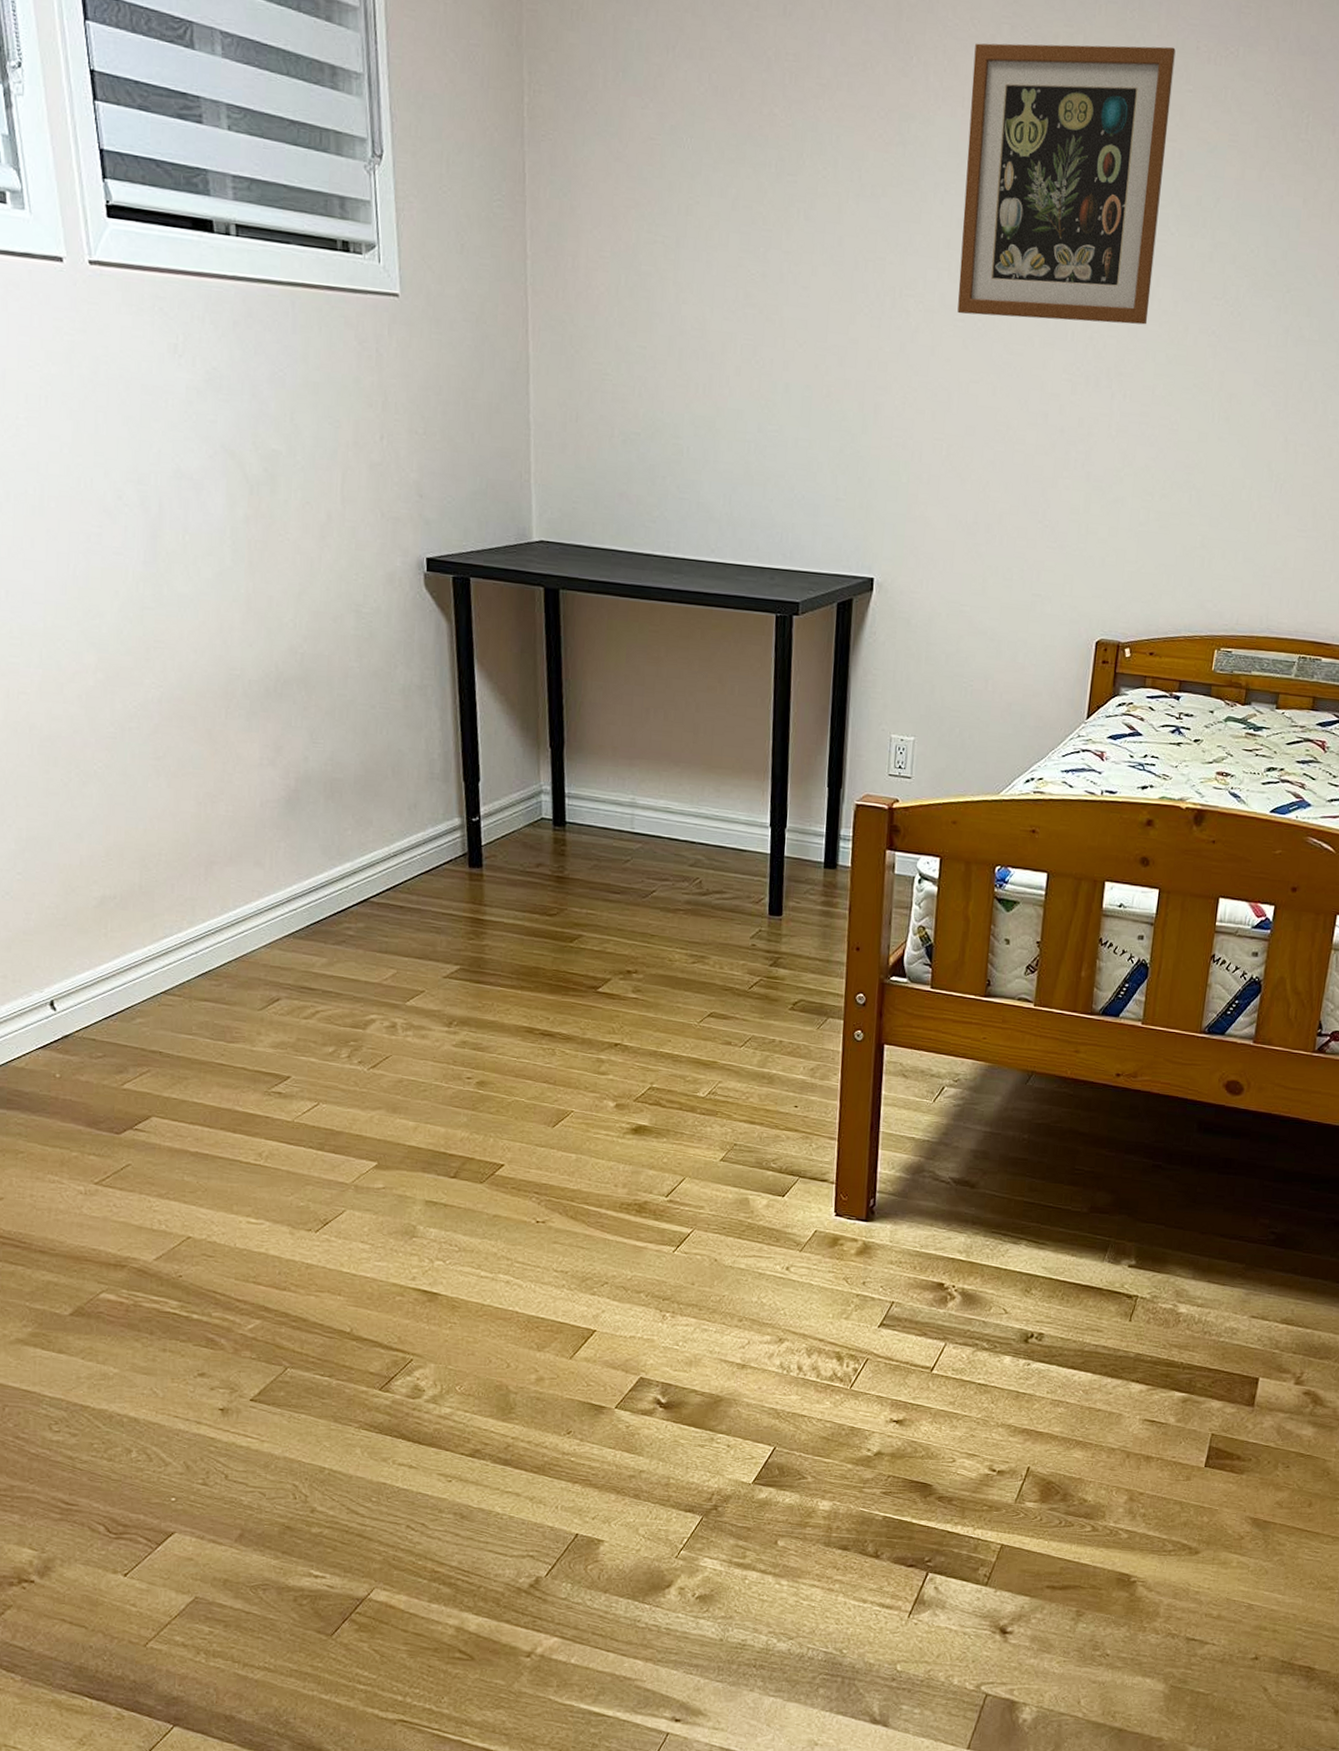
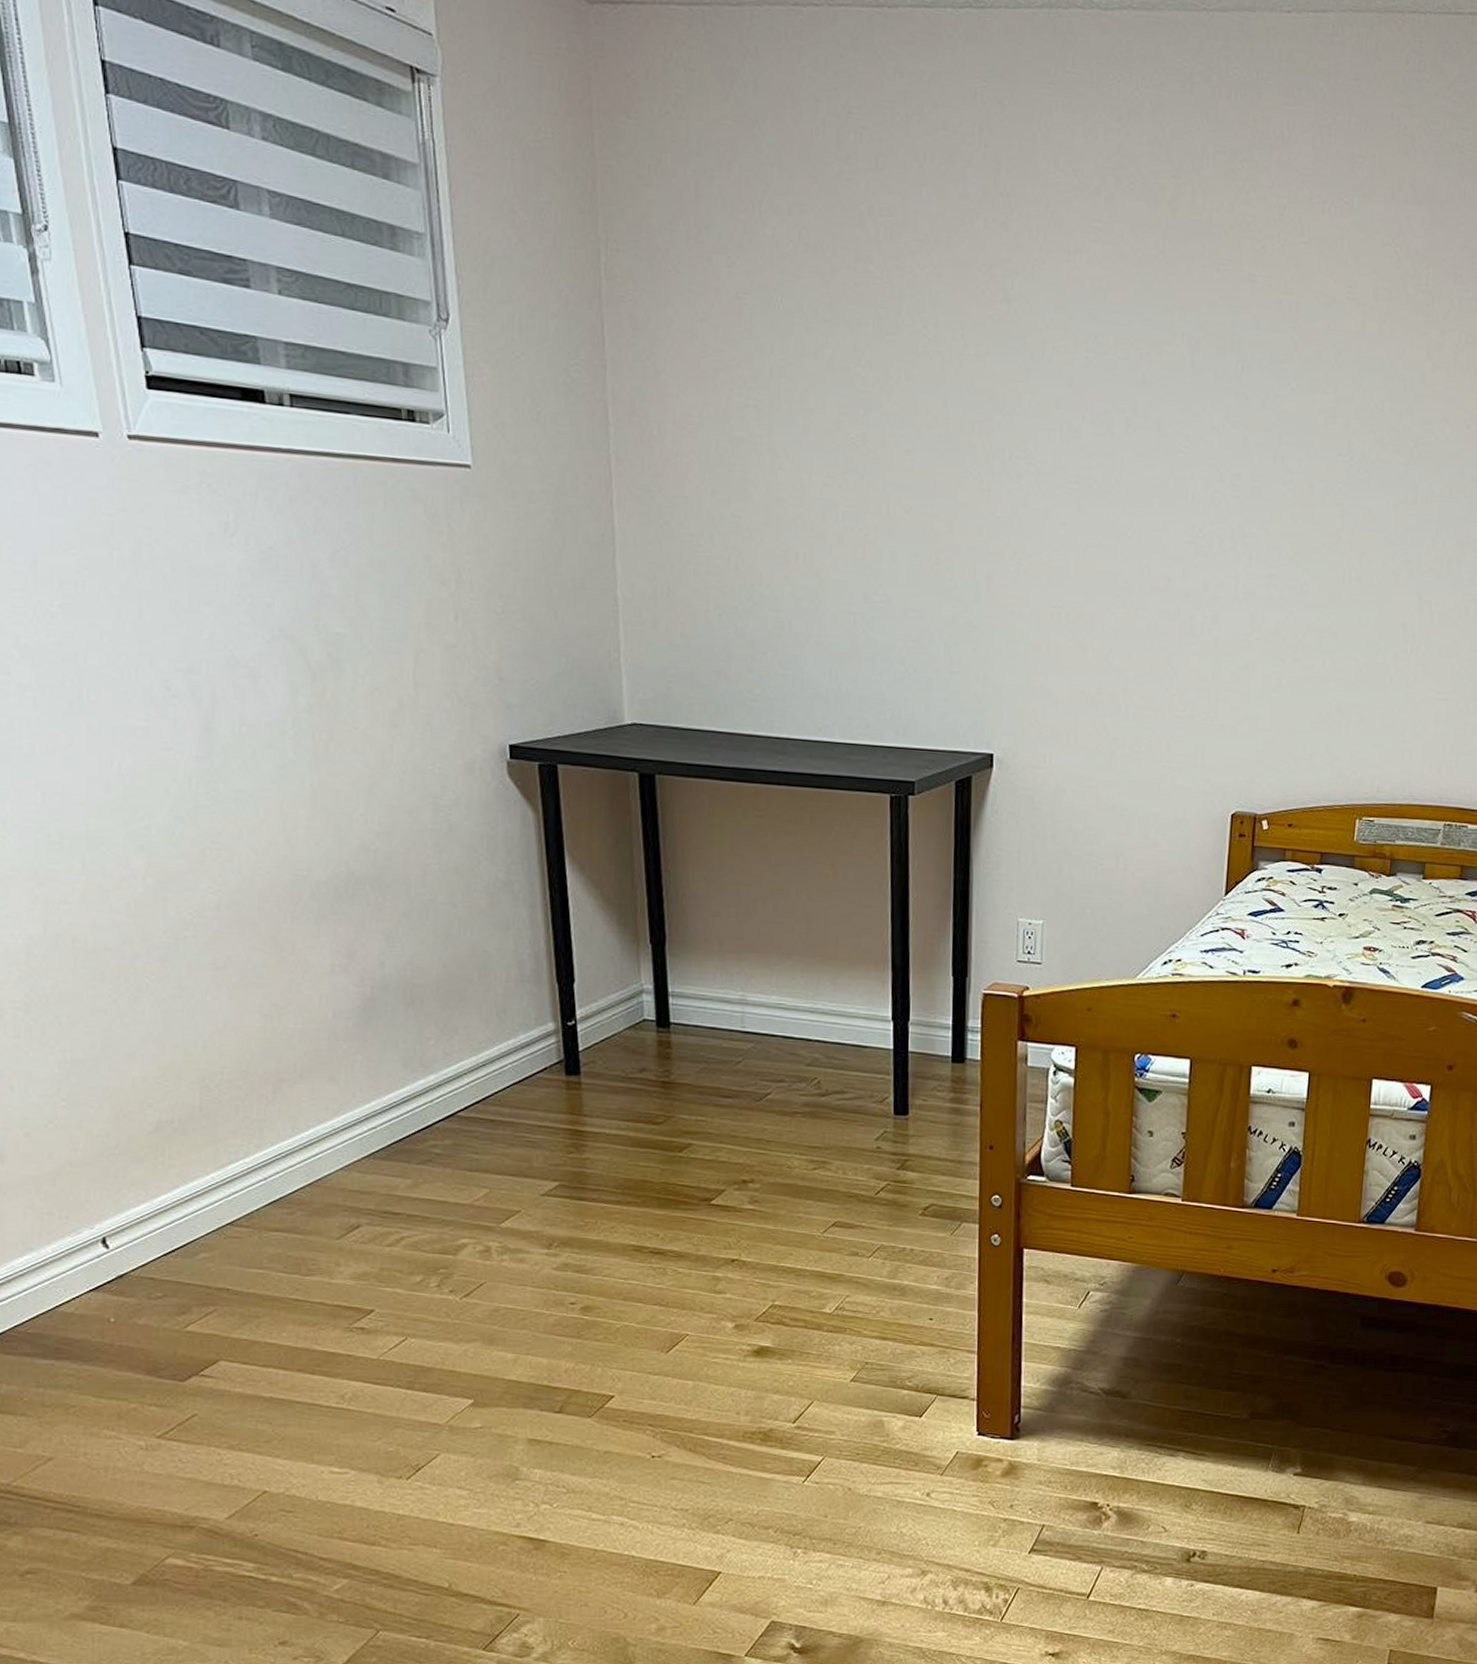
wall art: present [957,43,1176,325] -> none [1071,195,1288,484]

